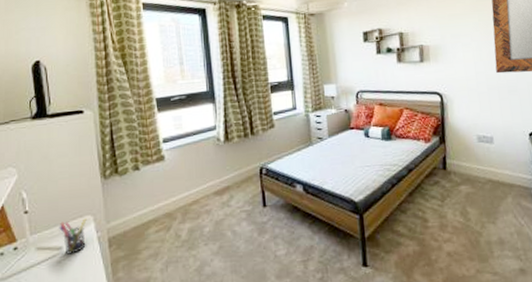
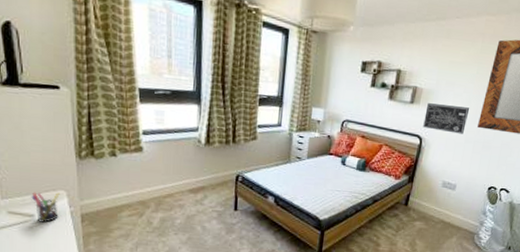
wall art: none [438,55,484,84] -> present [423,103,470,134]

